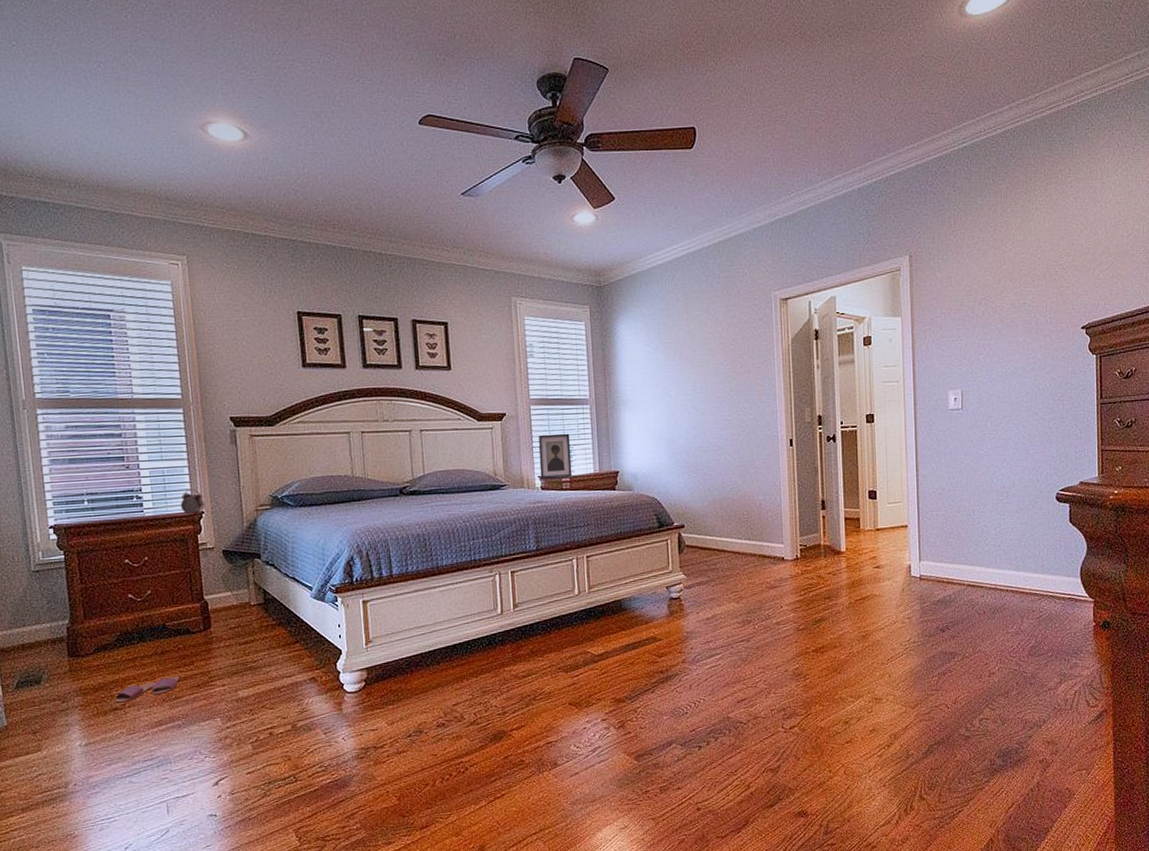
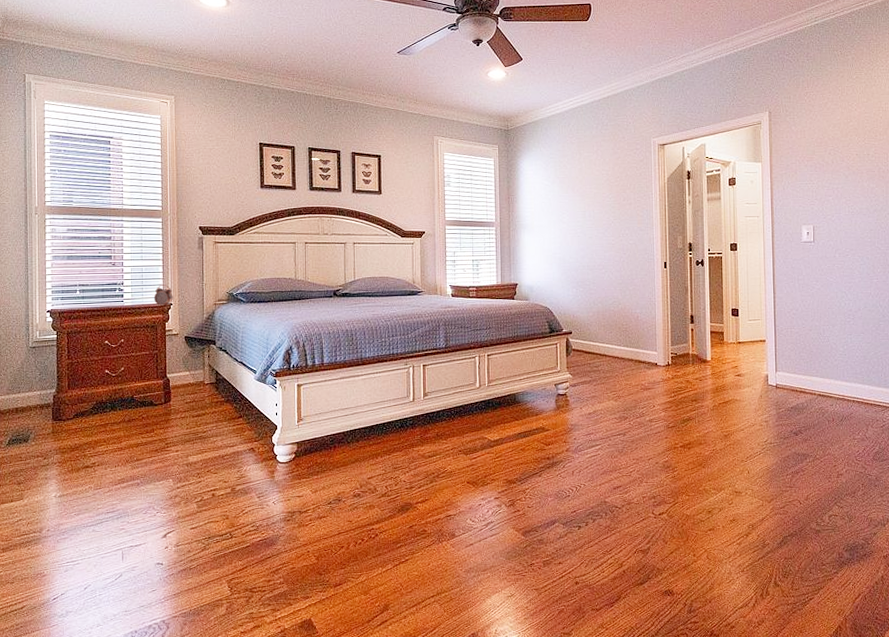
slippers: present [115,676,179,703] -> none [87,441,141,462]
picture frame: present [538,433,572,480] -> none [451,250,478,288]

